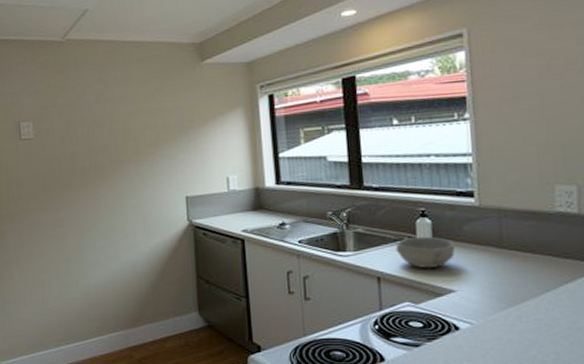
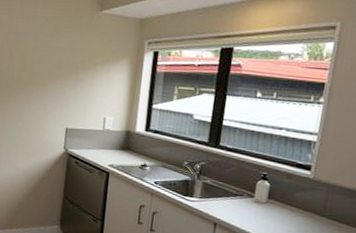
bowl: present [395,236,456,269] -> none [234,195,285,223]

